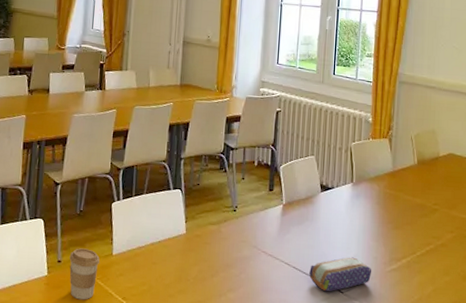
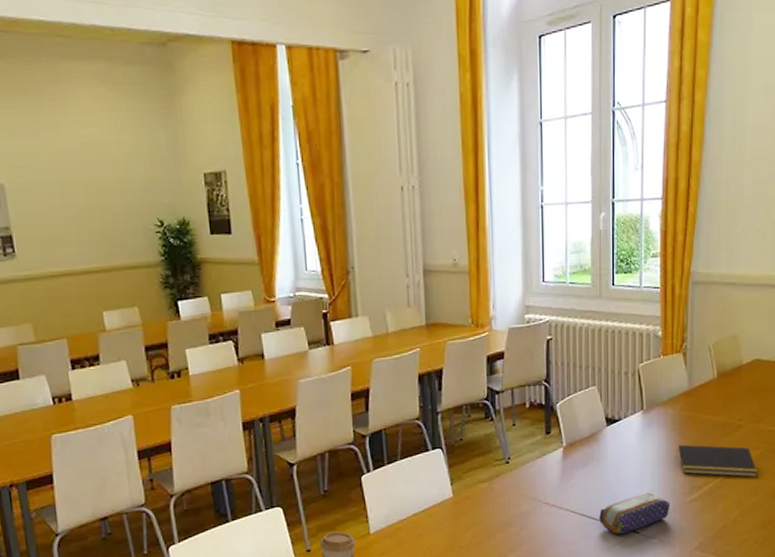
notepad: none [379,218,450,259] -> present [676,444,757,478]

